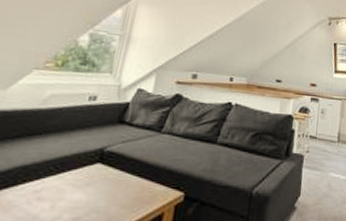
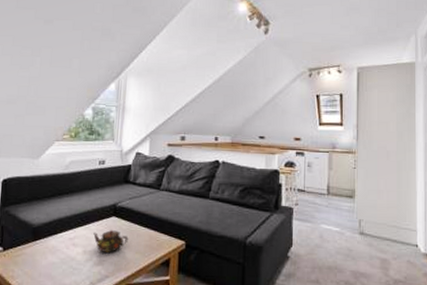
teapot: none [68,178,115,209] -> present [93,229,129,254]

